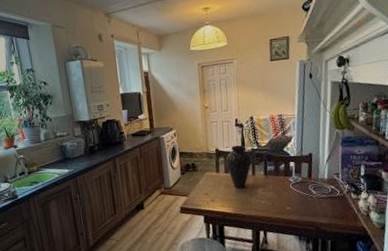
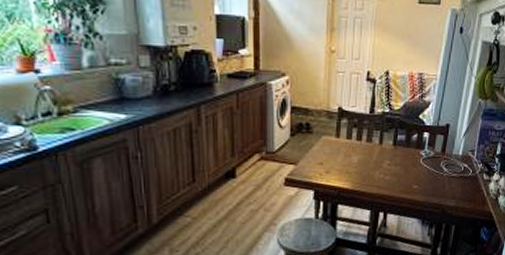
vase: present [225,145,252,189] -> none [349,104,380,159]

